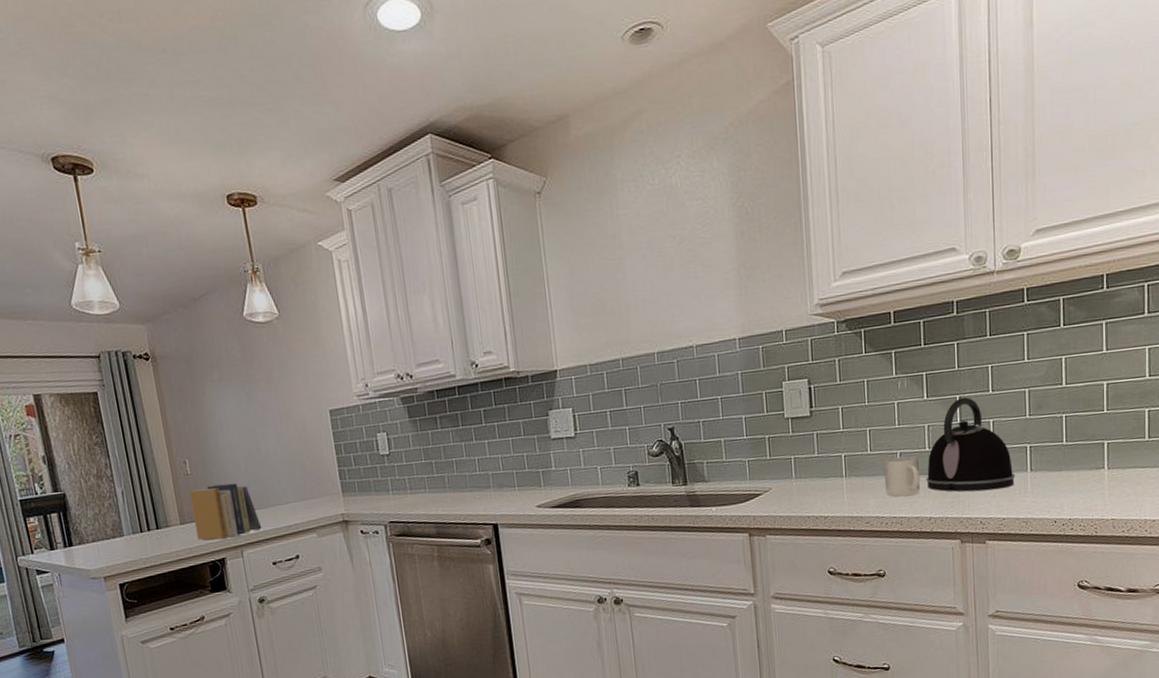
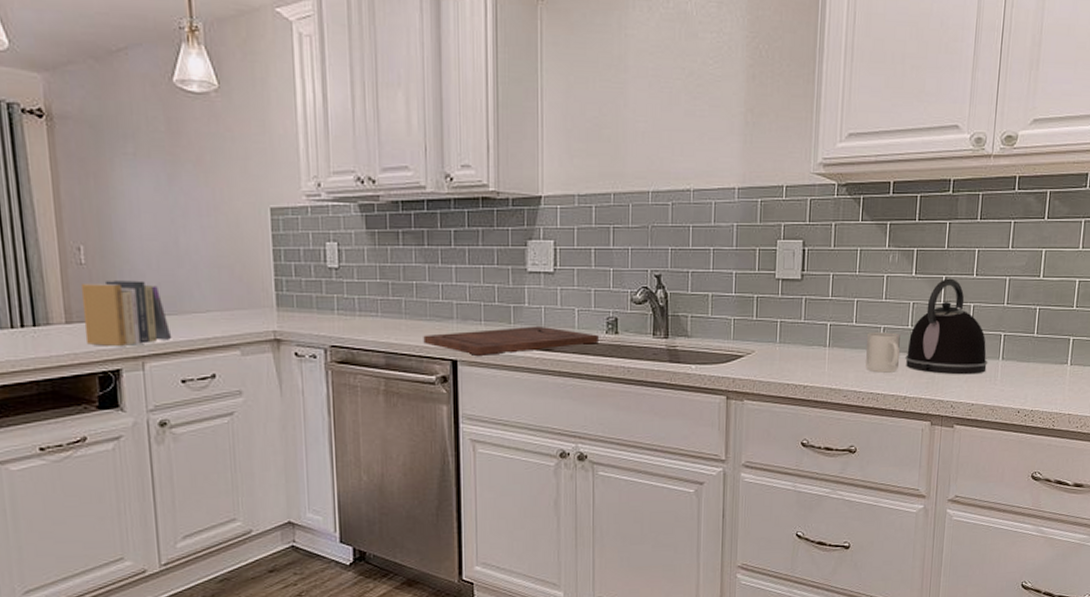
cutting board: none [466,485,623,518] -> present [423,325,600,356]

